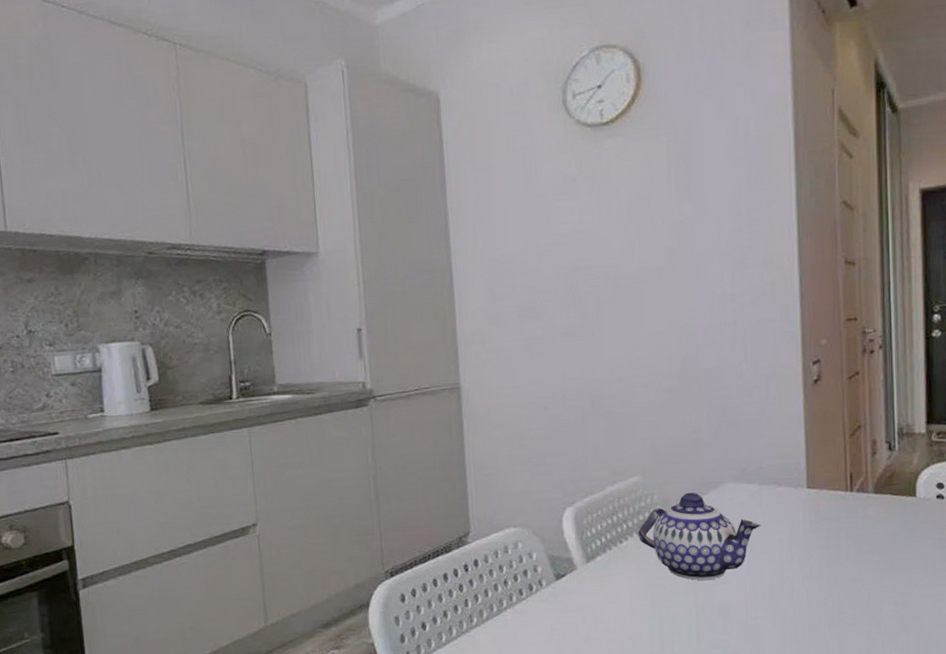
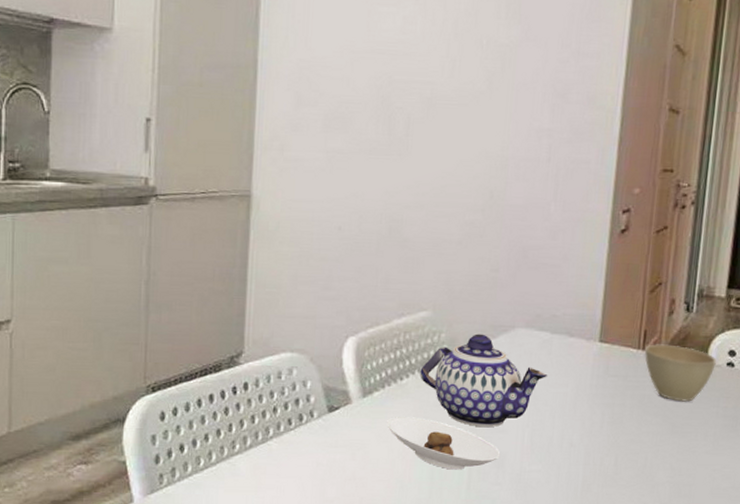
saucer: none [611,577,725,624] -> present [386,417,501,470]
cup: none [852,484,925,538] -> present [644,344,716,402]

